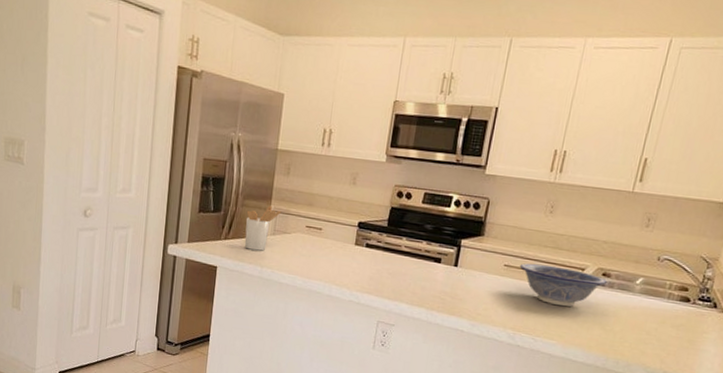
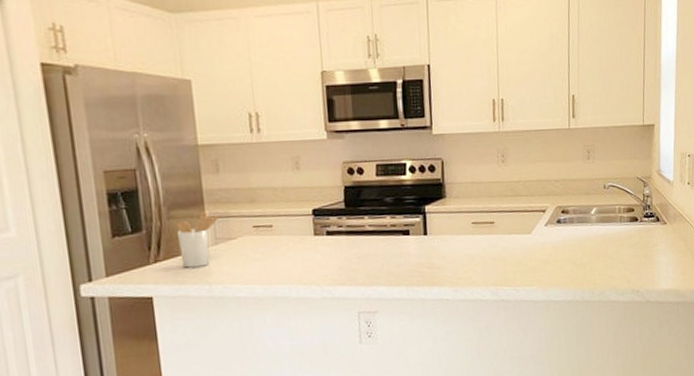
decorative bowl: present [519,263,607,307] -> none [486,213,567,252]

